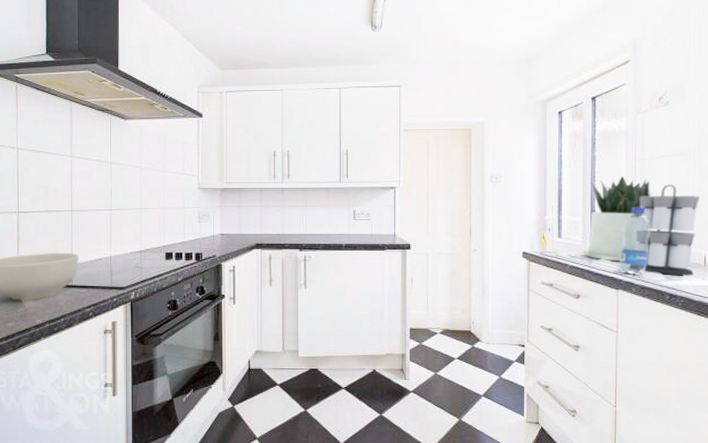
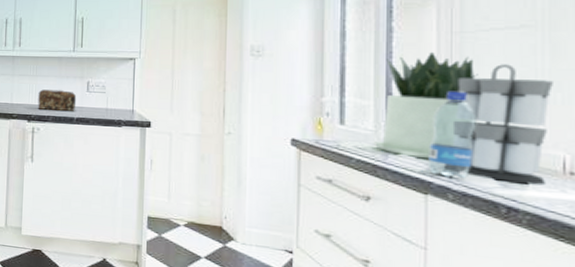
bread loaf: none [308,219,344,238] -> present [38,89,77,111]

